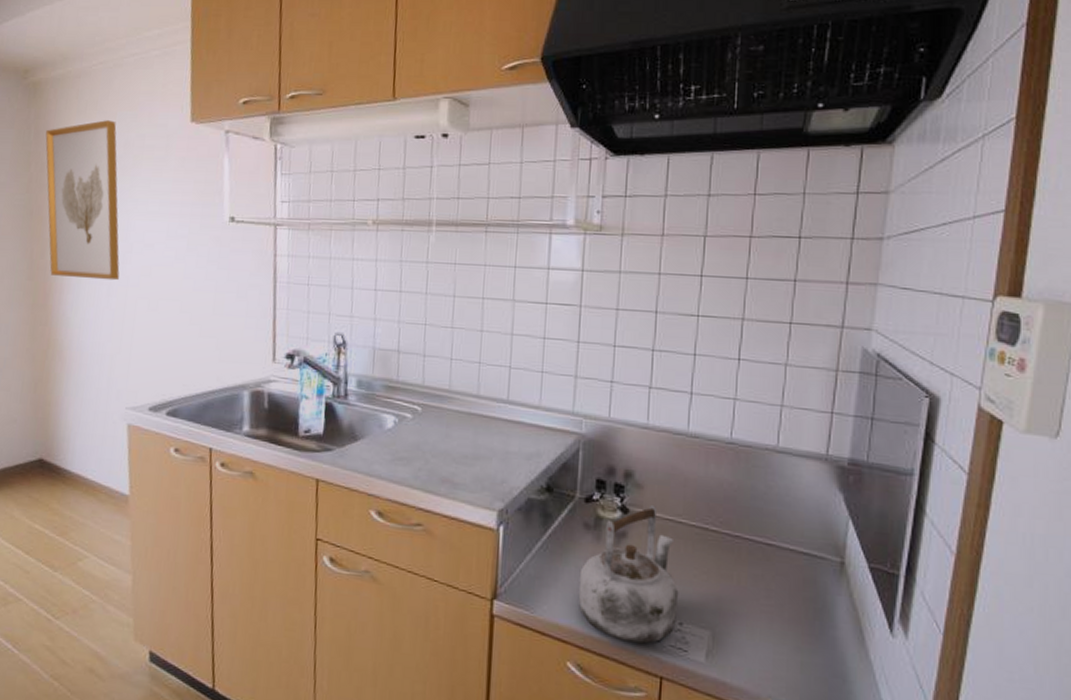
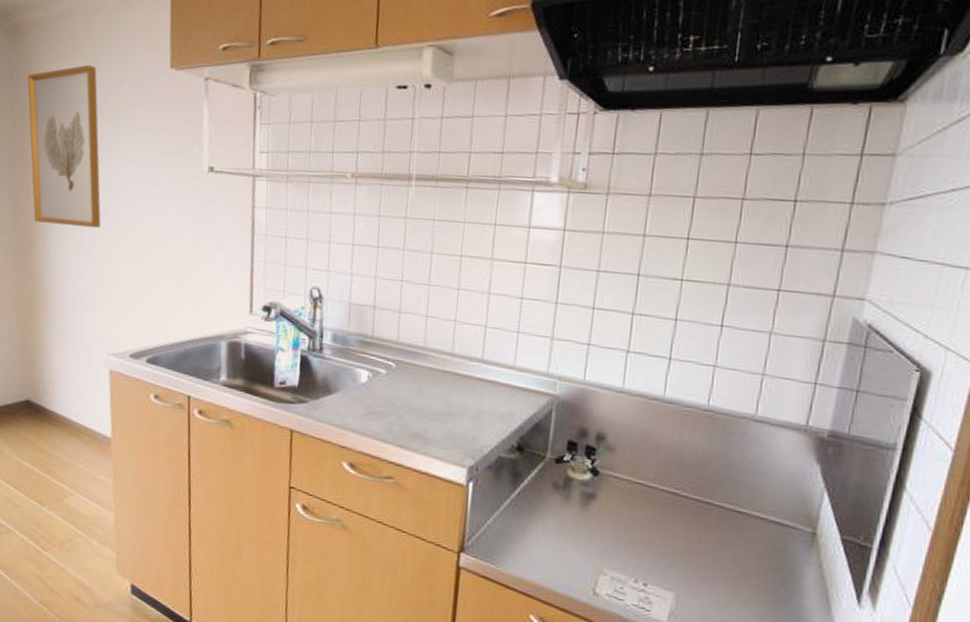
kettle: present [578,505,679,644] -> none [543,469,645,602]

